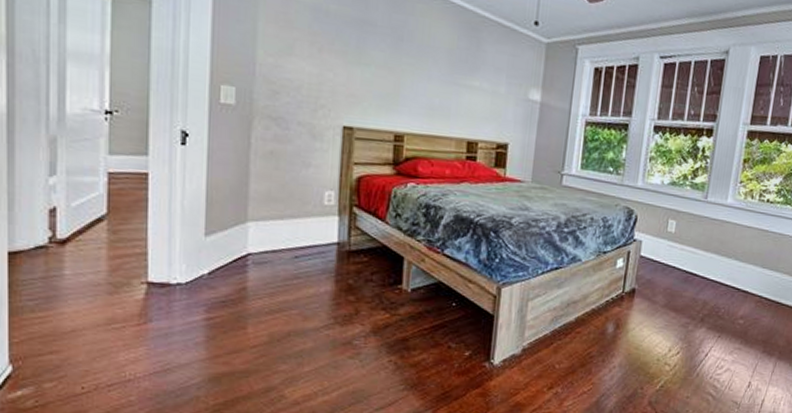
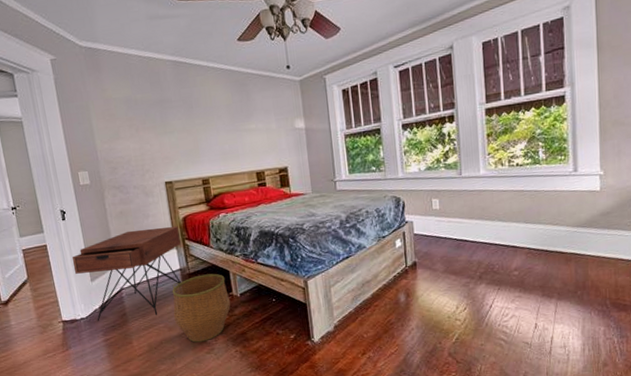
nightstand: none [182,178,348,298] -> present [72,226,184,322]
basket: none [314,255,397,342] -> present [172,273,231,343]

